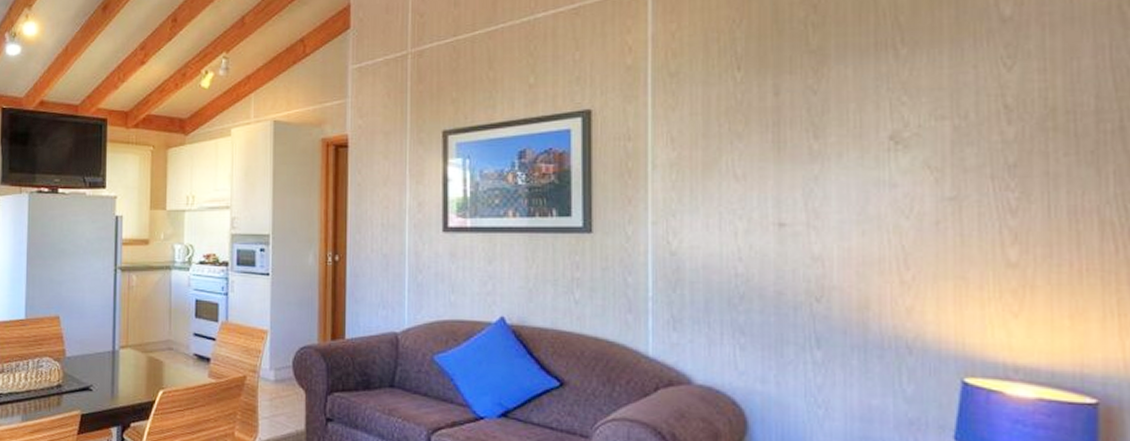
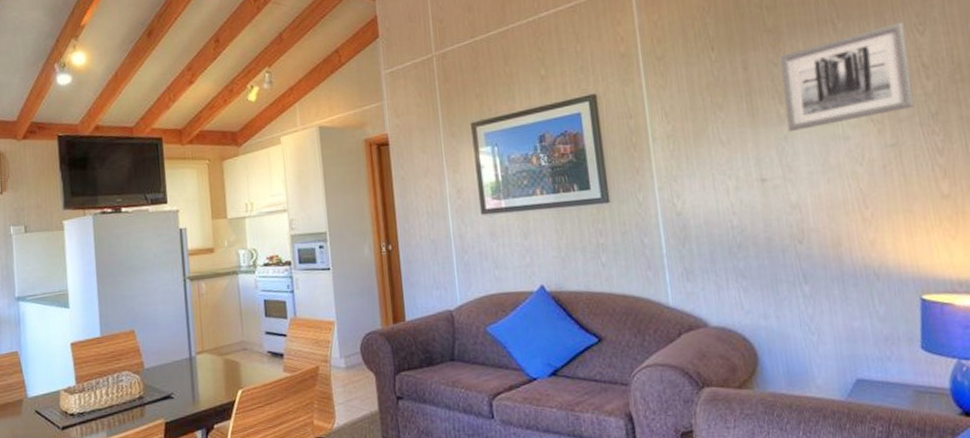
wall art: none [819,52,987,171] -> present [779,21,915,131]

